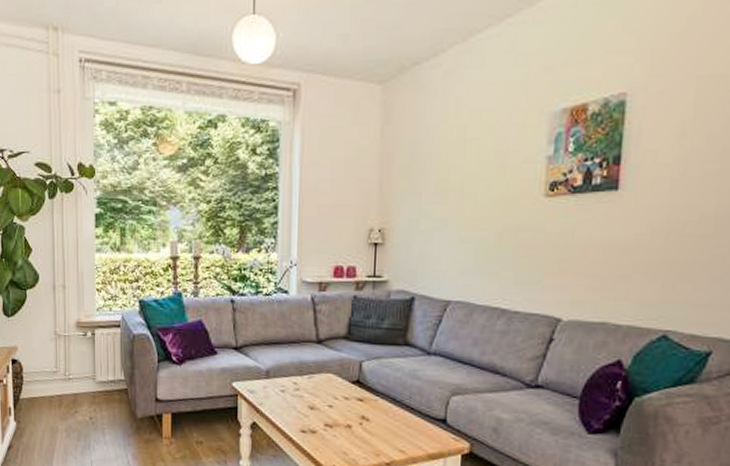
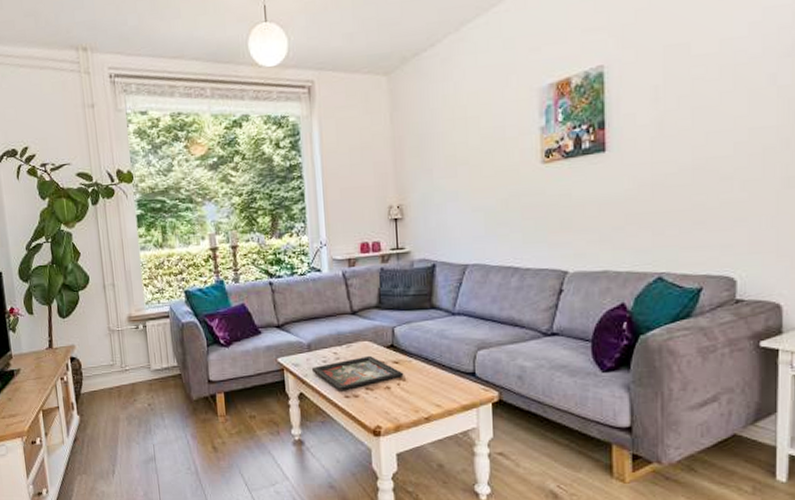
decorative tray: none [269,389,368,425] -> present [312,355,404,391]

